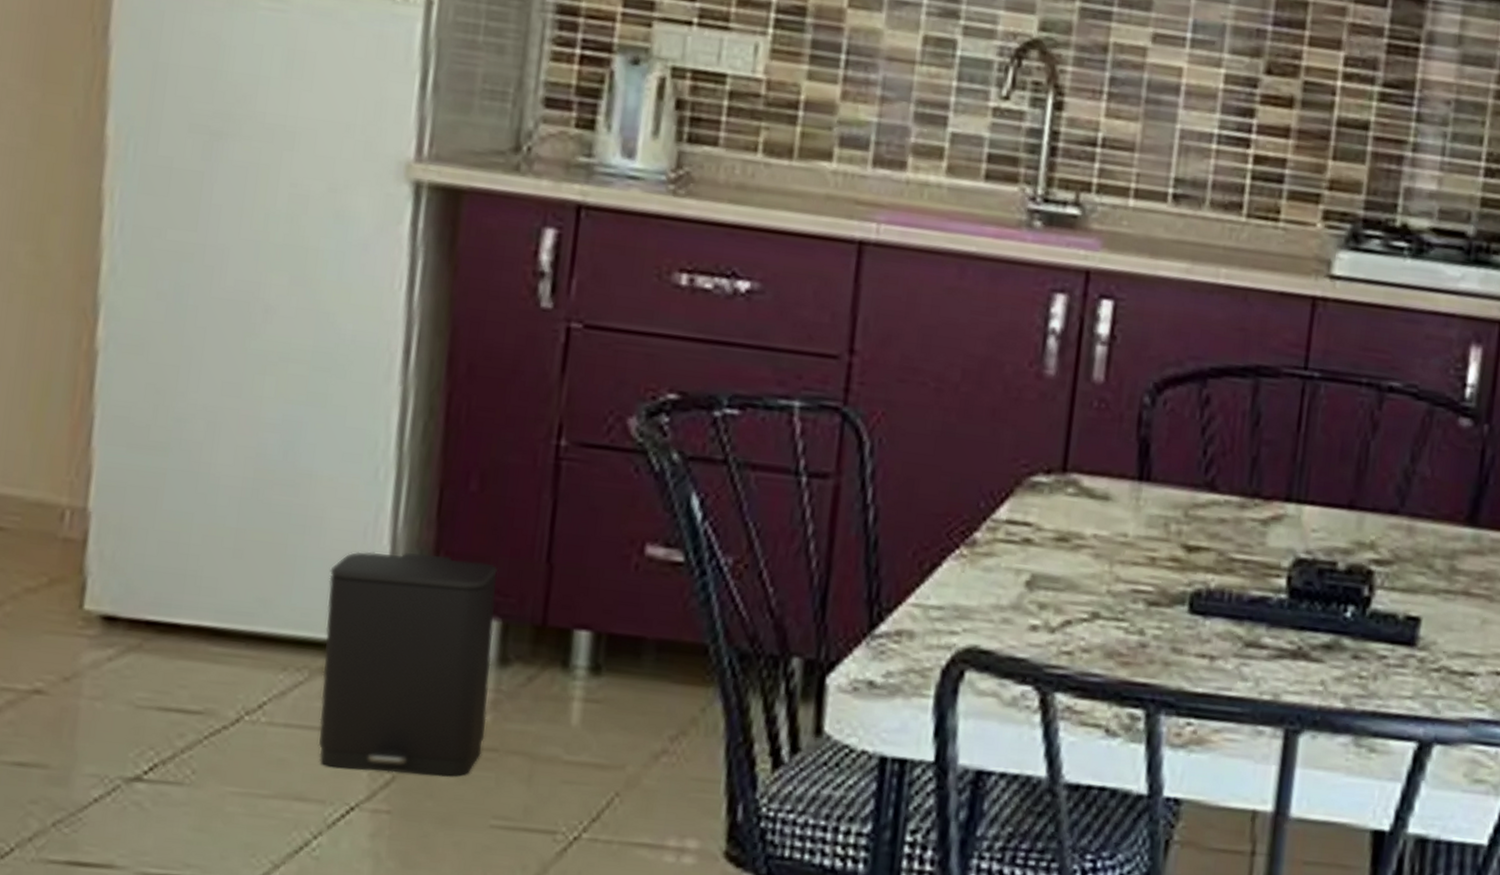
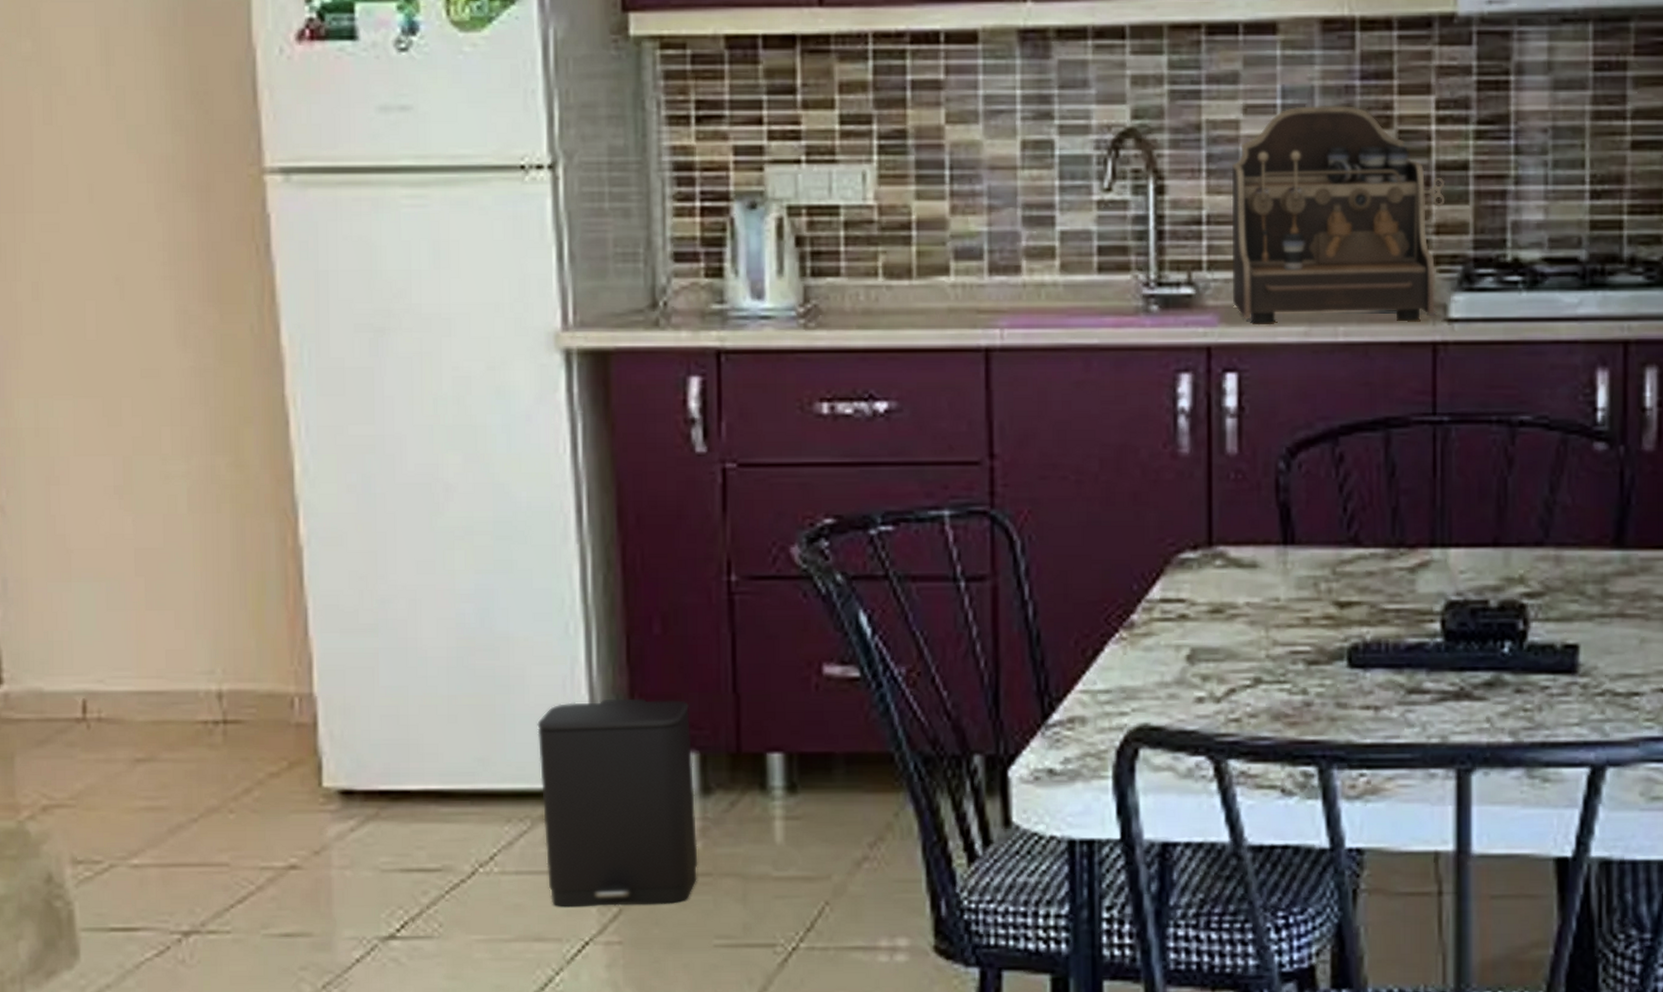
spice rack: none [1118,43,1345,274] -> present [1231,106,1445,325]

